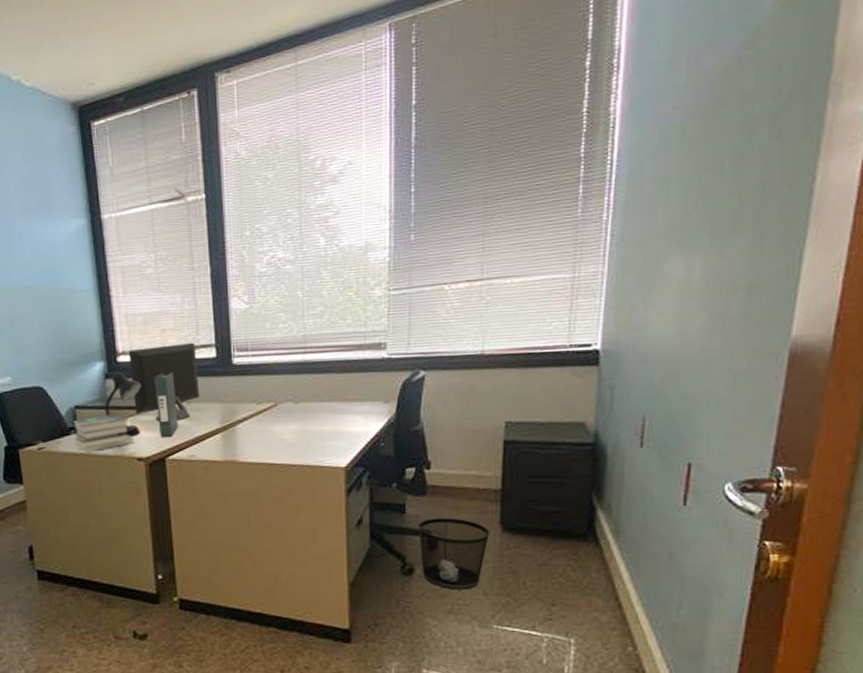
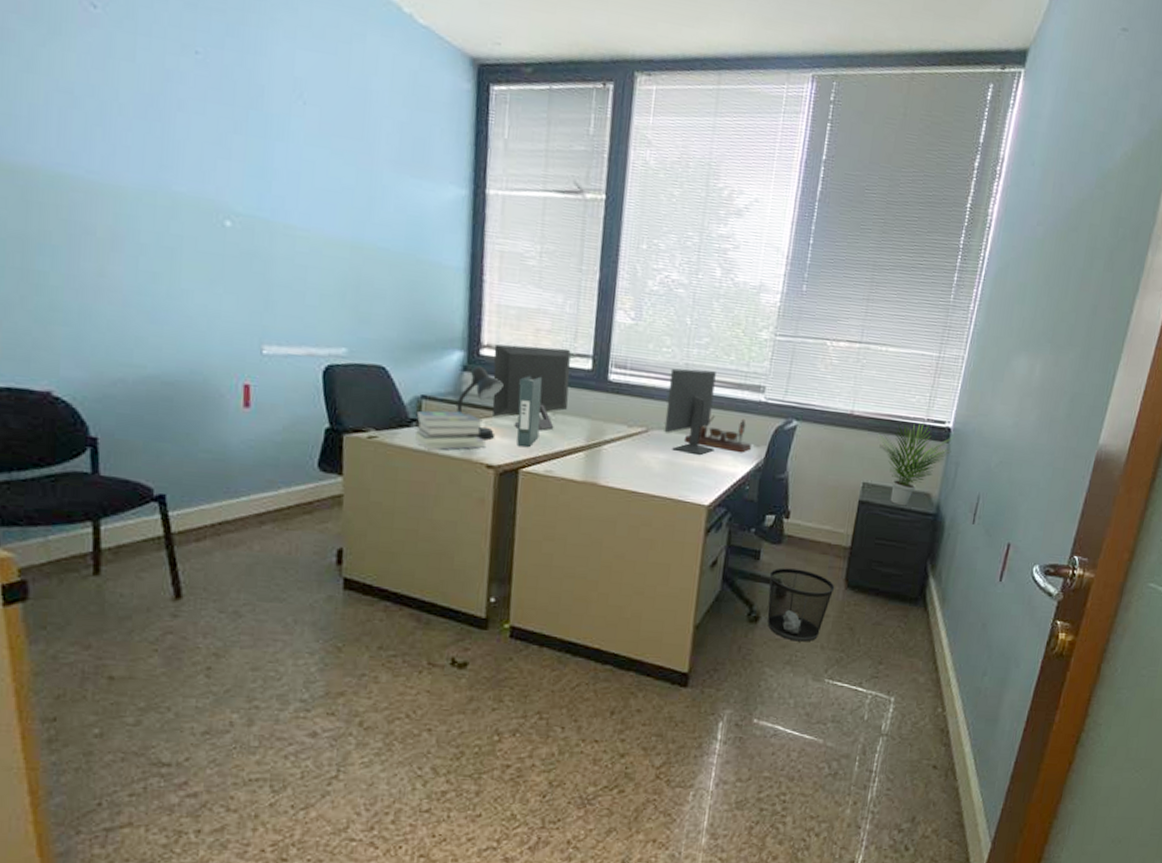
computer monitor: none [290,338,344,421] -> present [664,368,716,456]
desk organizer: none [313,377,380,412] -> present [685,415,751,453]
potted plant: none [515,349,605,440] -> present [878,422,955,507]

